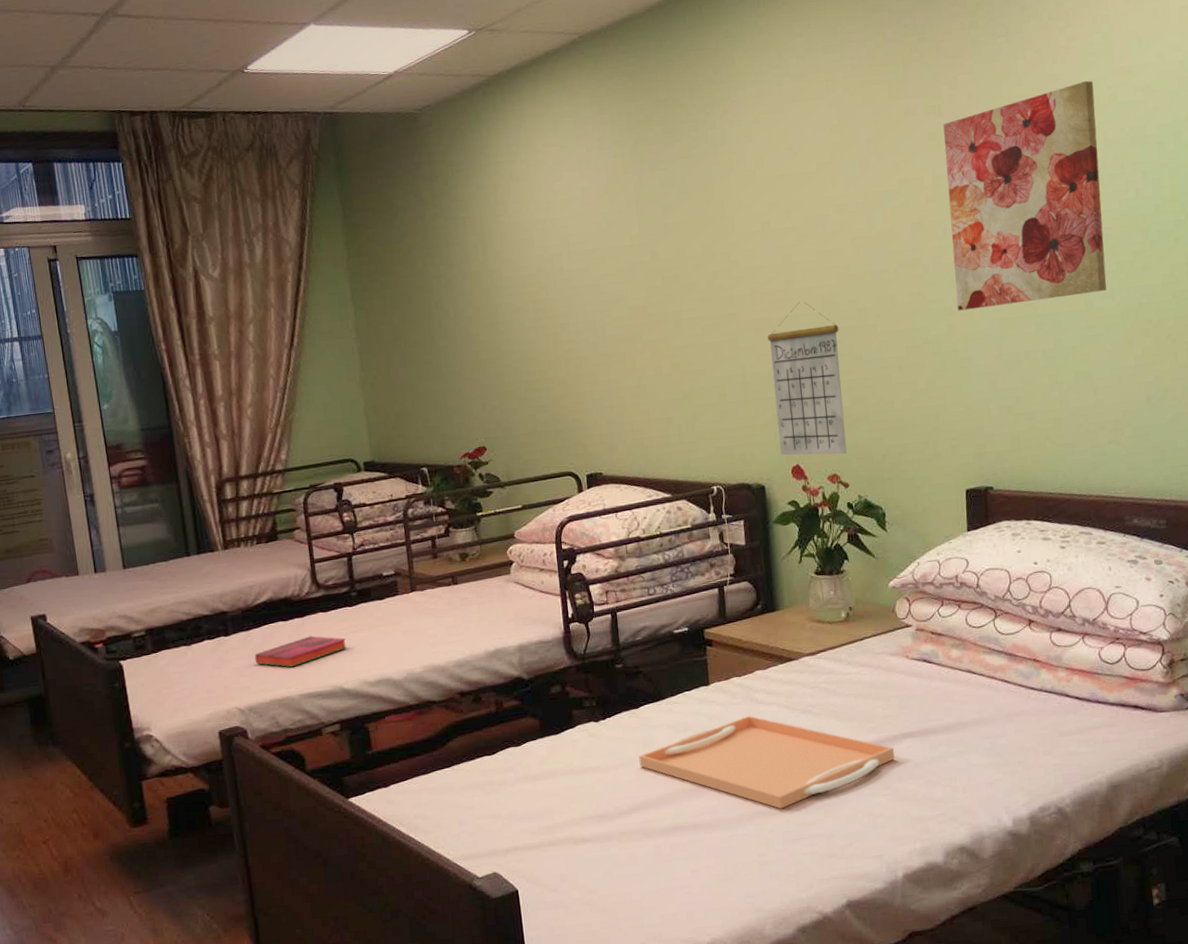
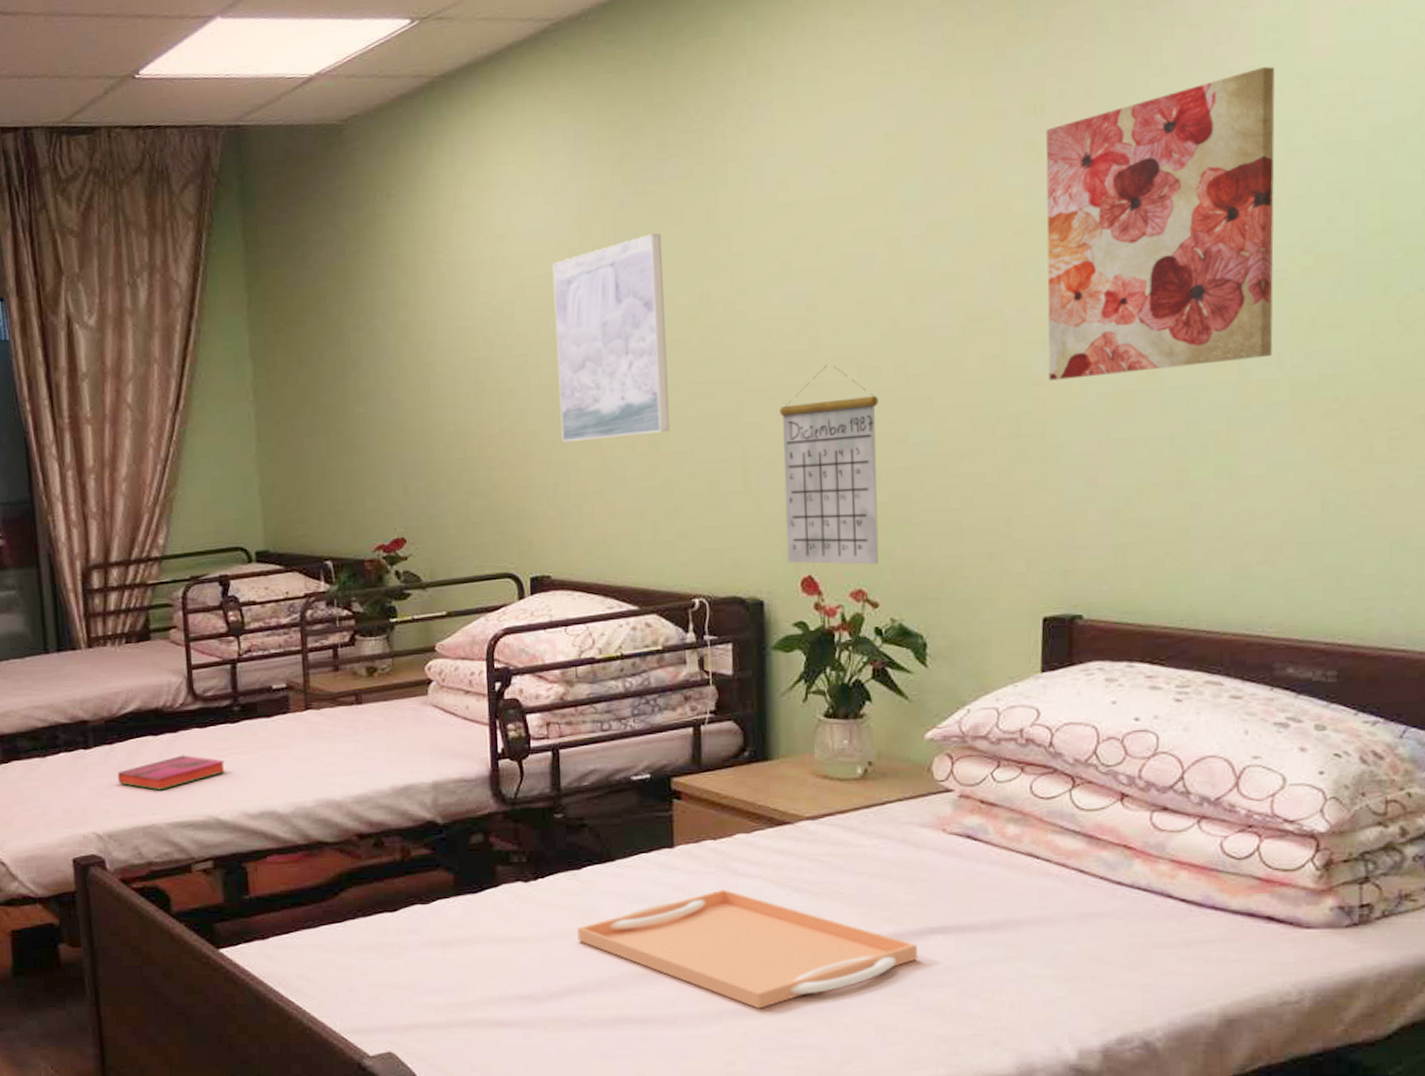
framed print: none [589,200,687,366] -> present [552,233,670,442]

